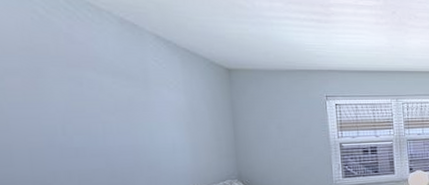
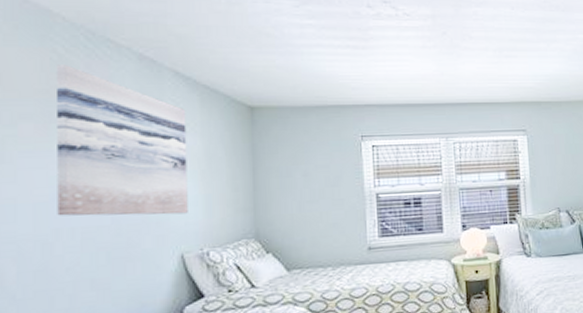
wall art: none [37,24,177,161] -> present [55,65,188,216]

